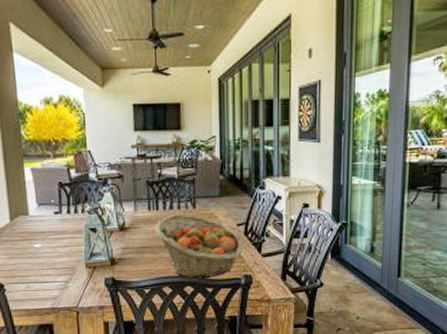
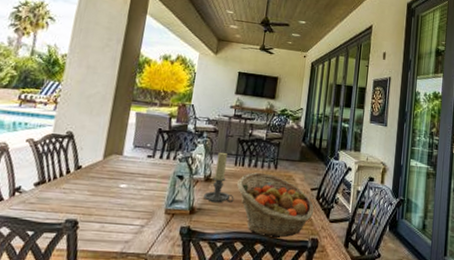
candle holder: none [121,197,154,252] -> present [203,152,234,203]

